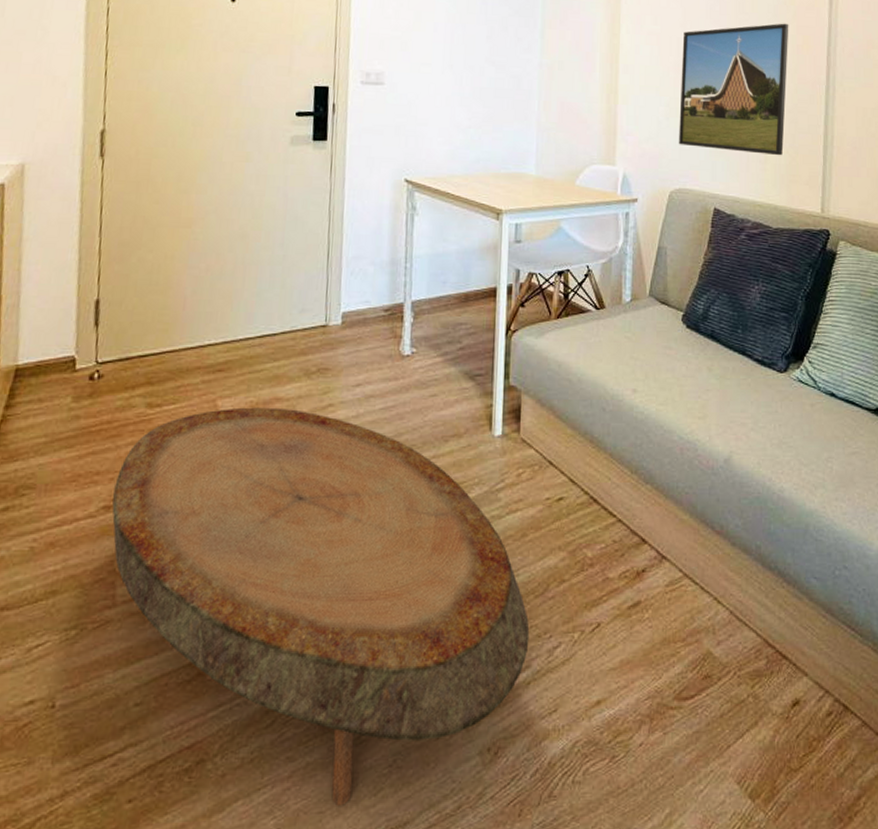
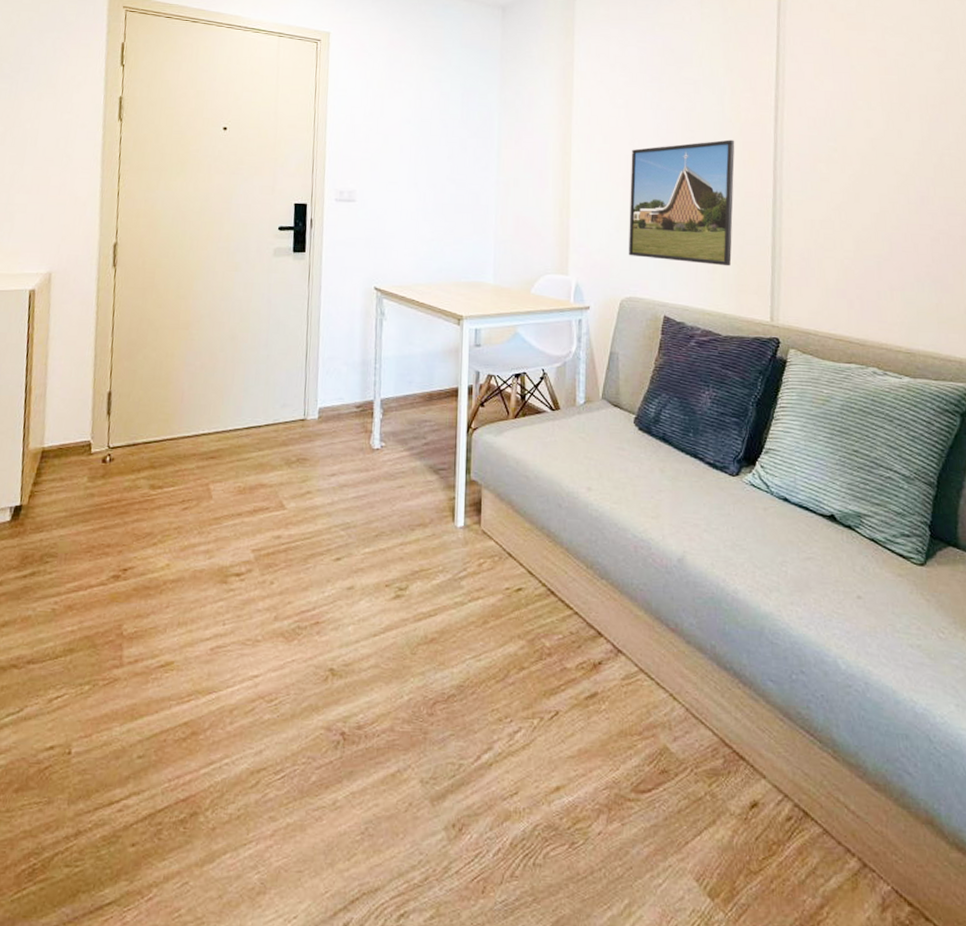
coffee table: present [112,407,530,806] -> none [120,491,491,867]

